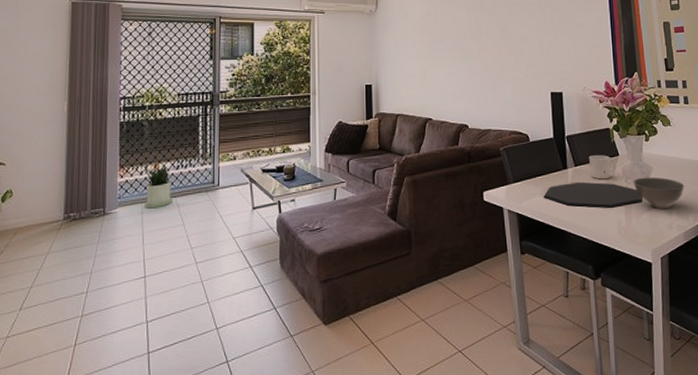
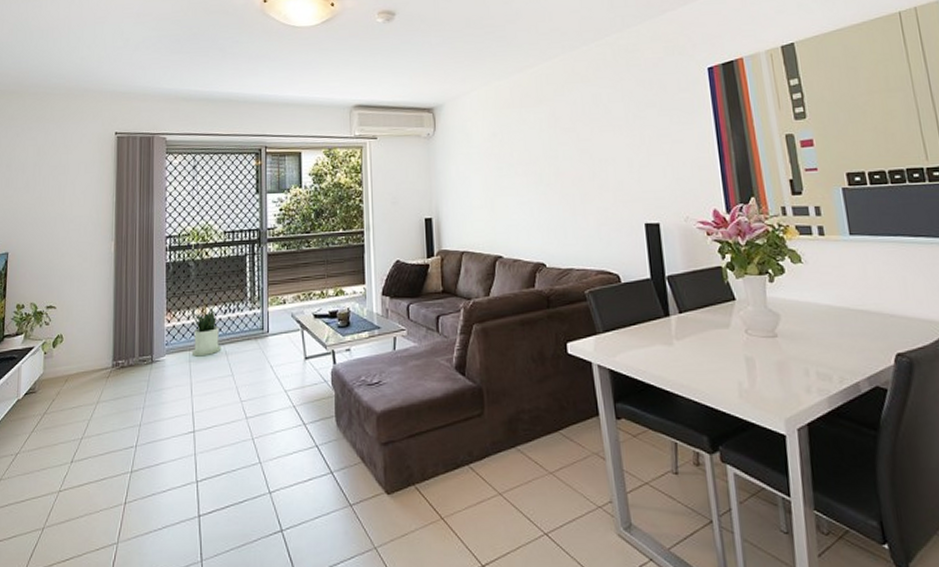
placemat: present [543,181,643,209] -> none [641,332,770,366]
mug: present [589,155,617,180] -> none [697,299,733,330]
bowl: present [633,177,685,210] -> none [755,327,826,368]

